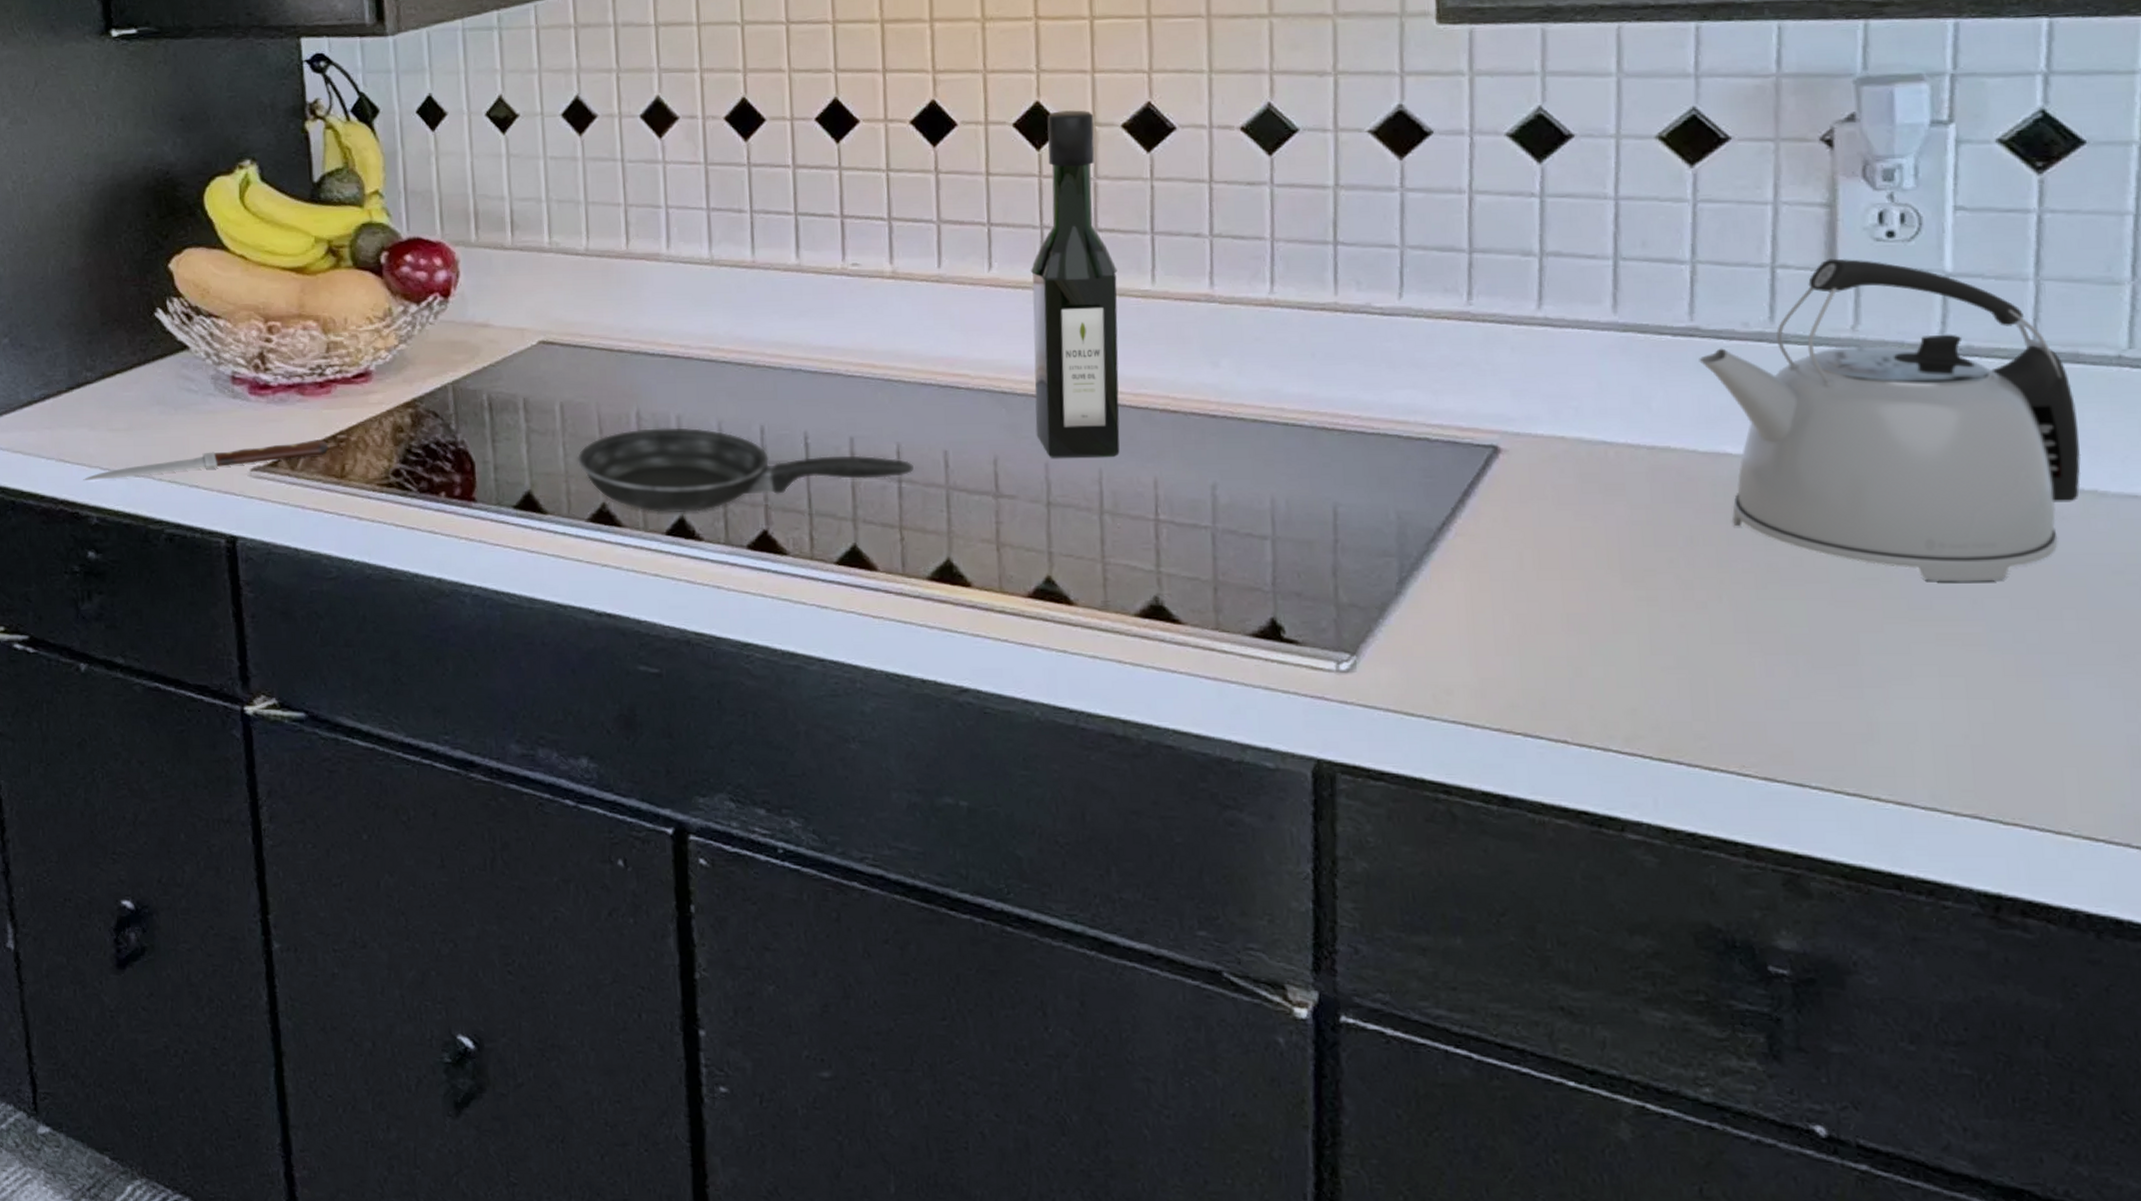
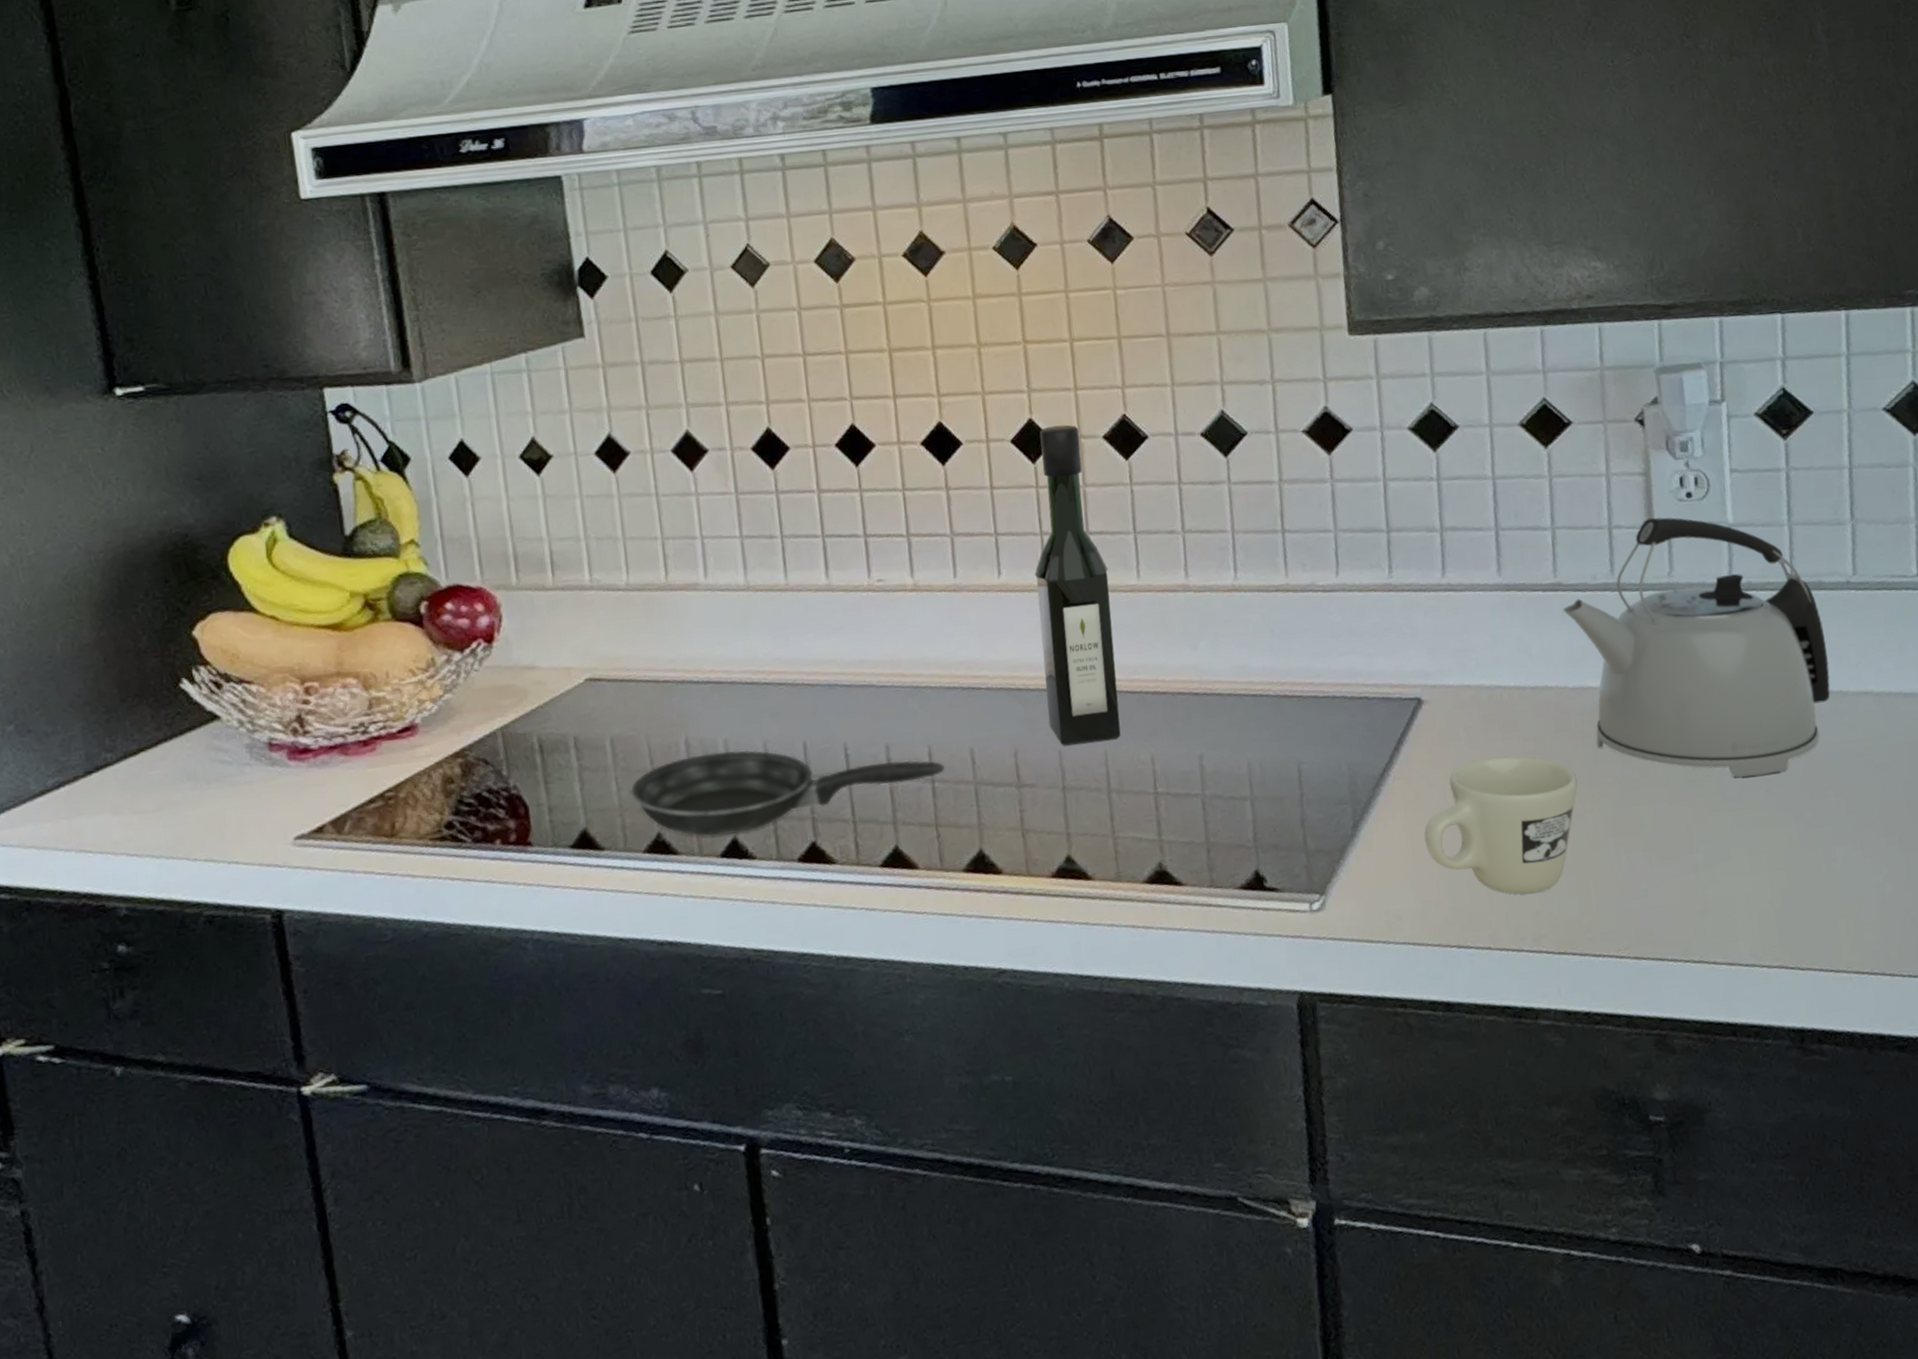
knife: present [83,439,329,481] -> none [108,799,377,871]
mug: none [1490,522,1703,686] -> present [1424,756,1578,894]

